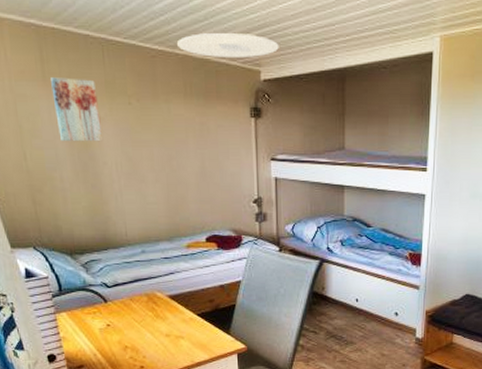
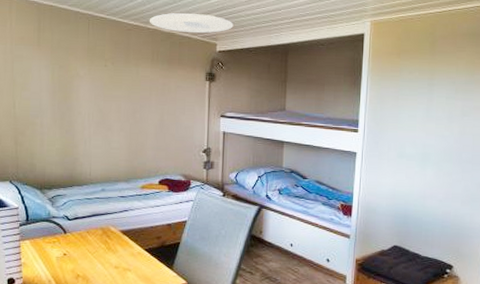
wall art: present [51,77,104,142] -> none [43,43,81,96]

